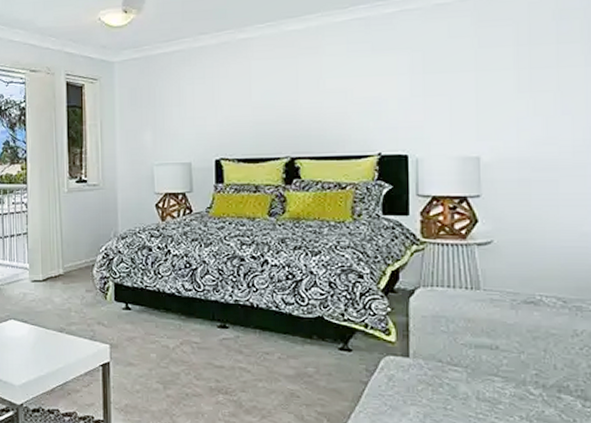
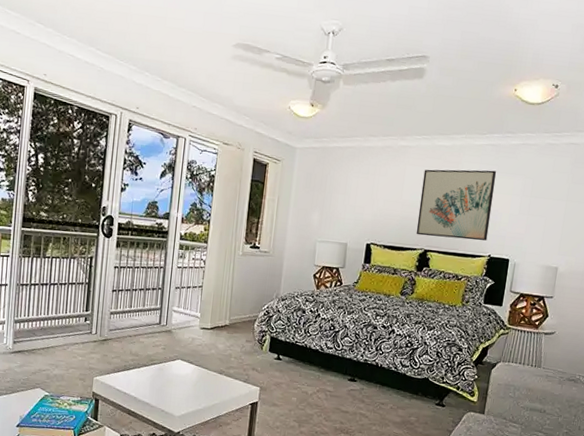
wall art: none [274,49,373,141] -> present [416,169,497,241]

